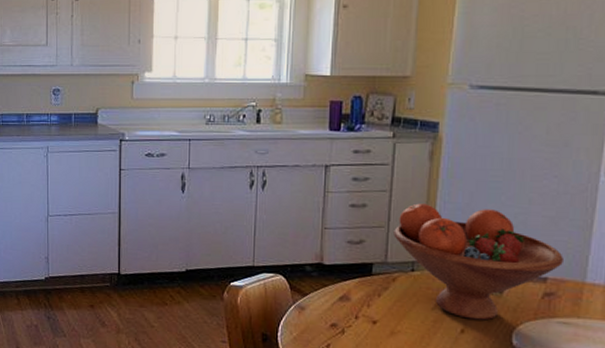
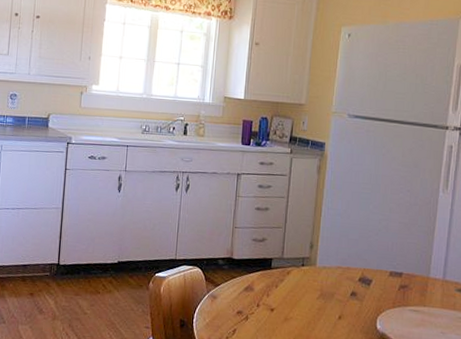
fruit bowl: present [393,203,564,321] -> none [289,209,414,309]

